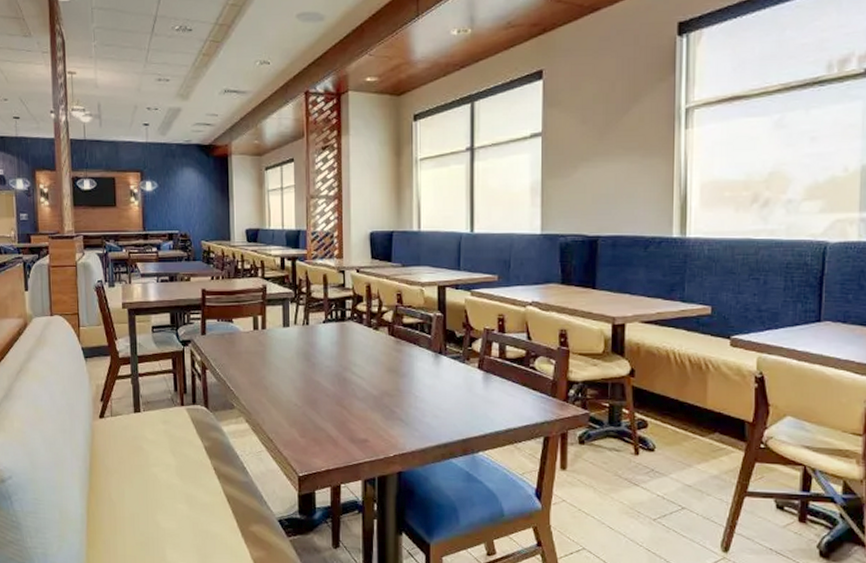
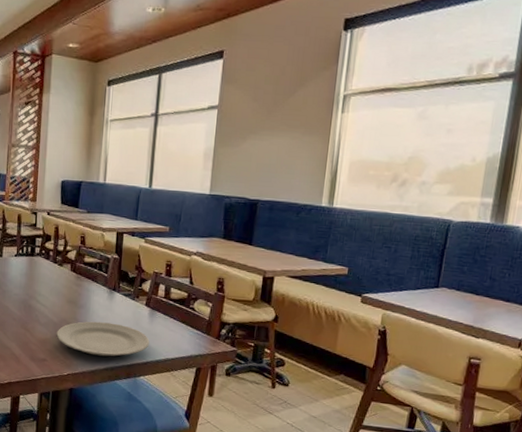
plate: none [378,391,487,432] -> present [56,321,150,357]

